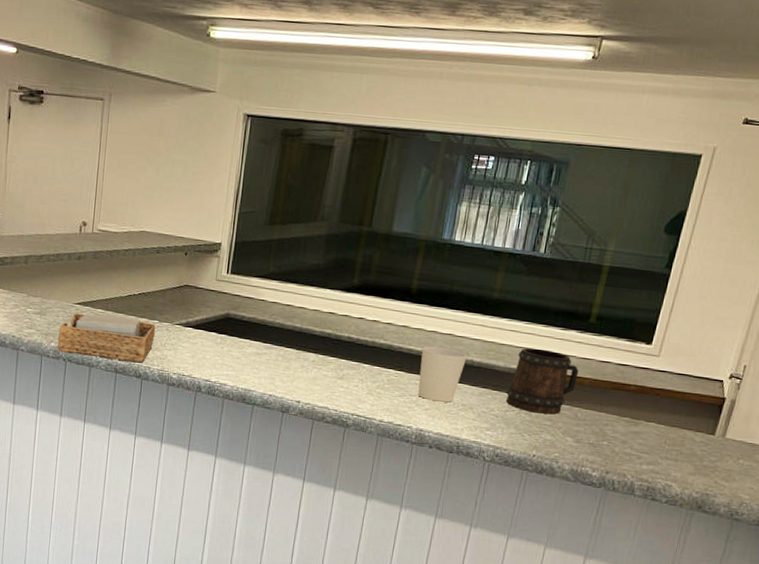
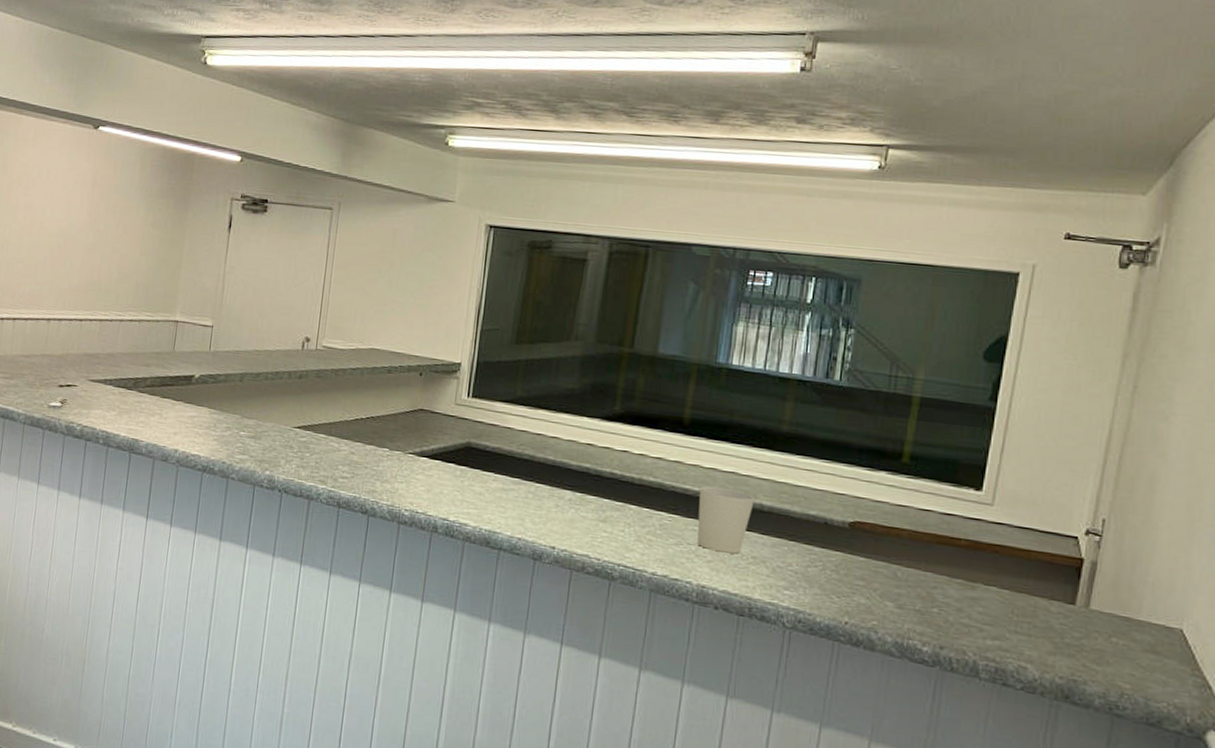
napkin holder: present [57,313,156,363] -> none [272,437,386,497]
beer mug: present [505,347,579,415] -> none [805,490,894,573]

